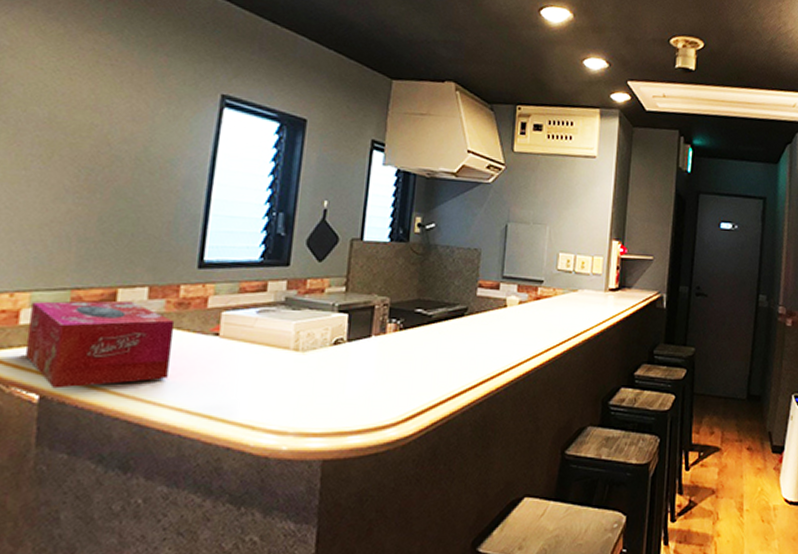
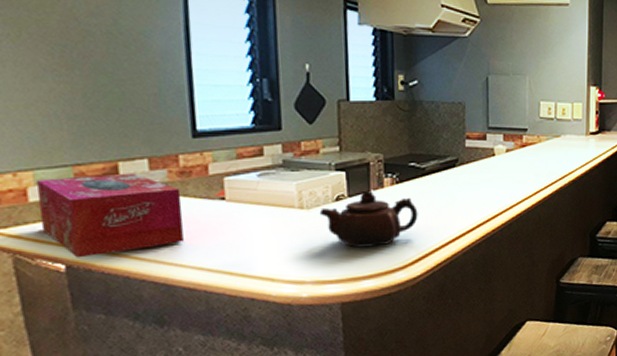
teapot: none [314,335,419,398] -> present [319,190,418,248]

